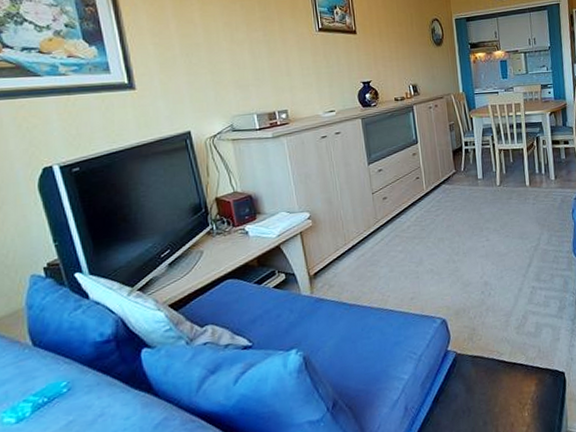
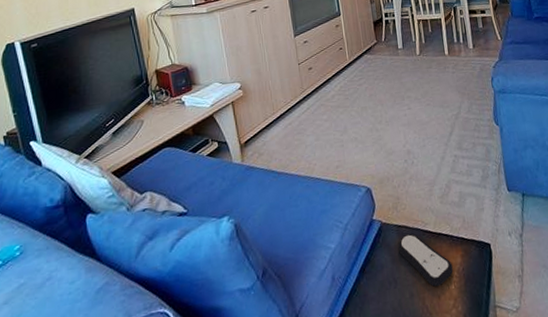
remote control: none [472,363,527,414] -> present [398,233,453,287]

